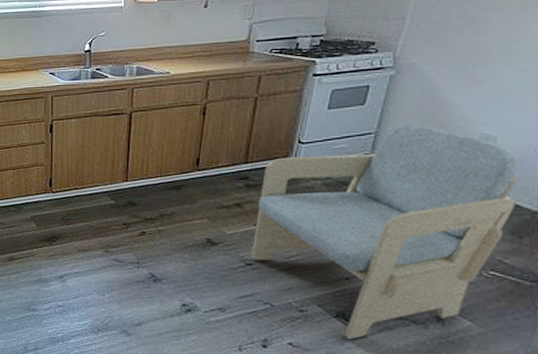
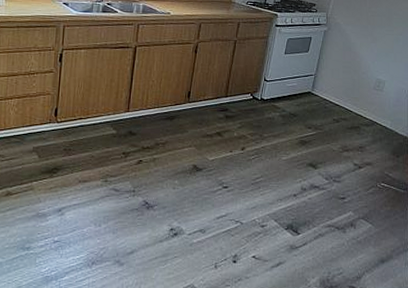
chair: present [251,124,519,339] -> none [227,69,397,247]

